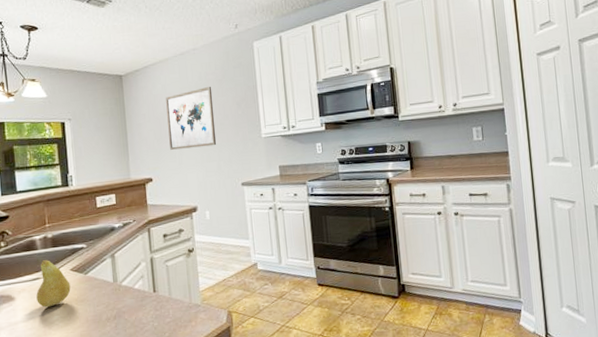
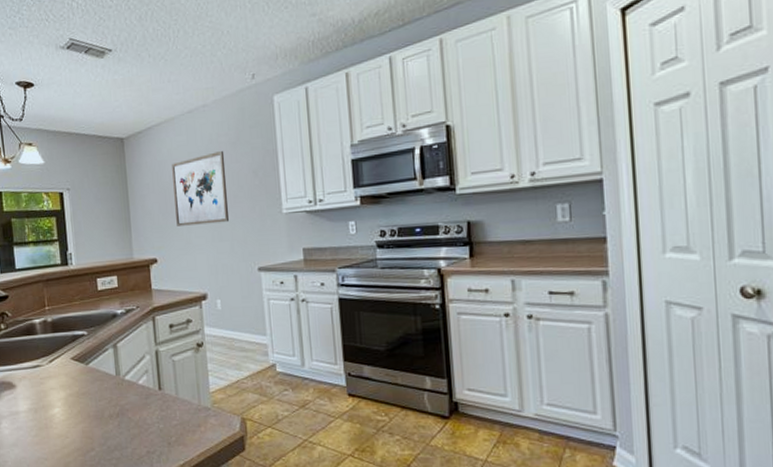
fruit: present [36,260,71,308] -> none [37,346,72,398]

